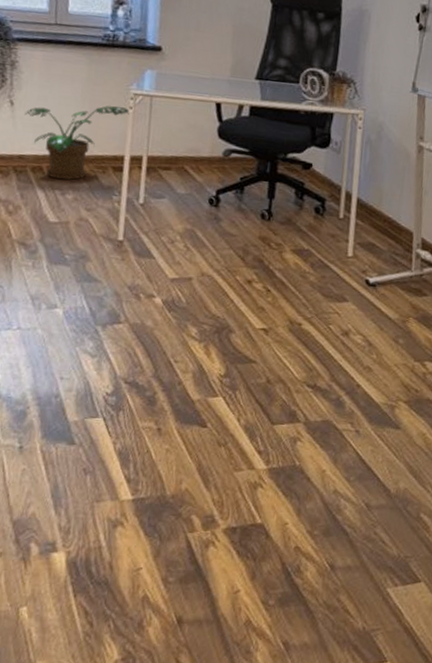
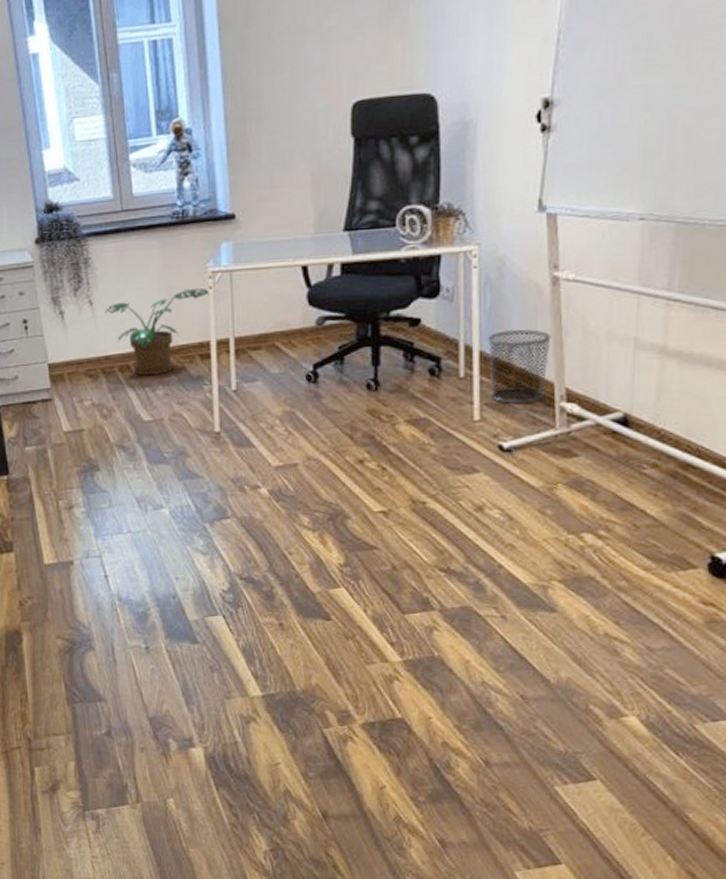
waste bin: none [362,183,414,247] -> present [488,328,551,404]

